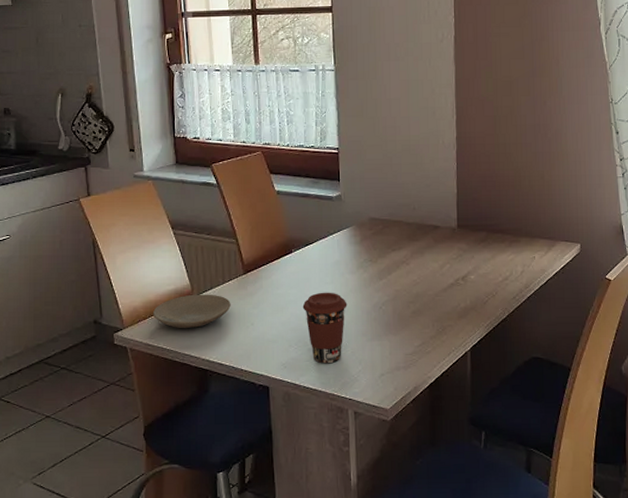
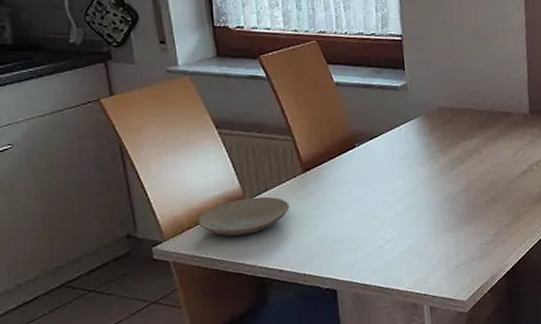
coffee cup: present [302,292,347,364] -> none [369,186,418,261]

